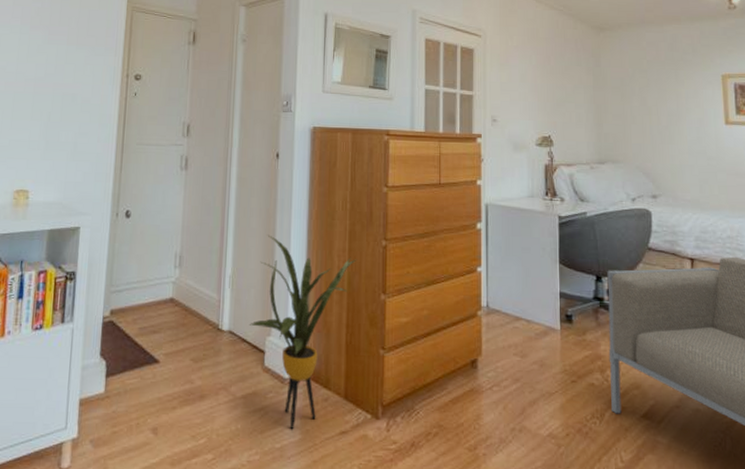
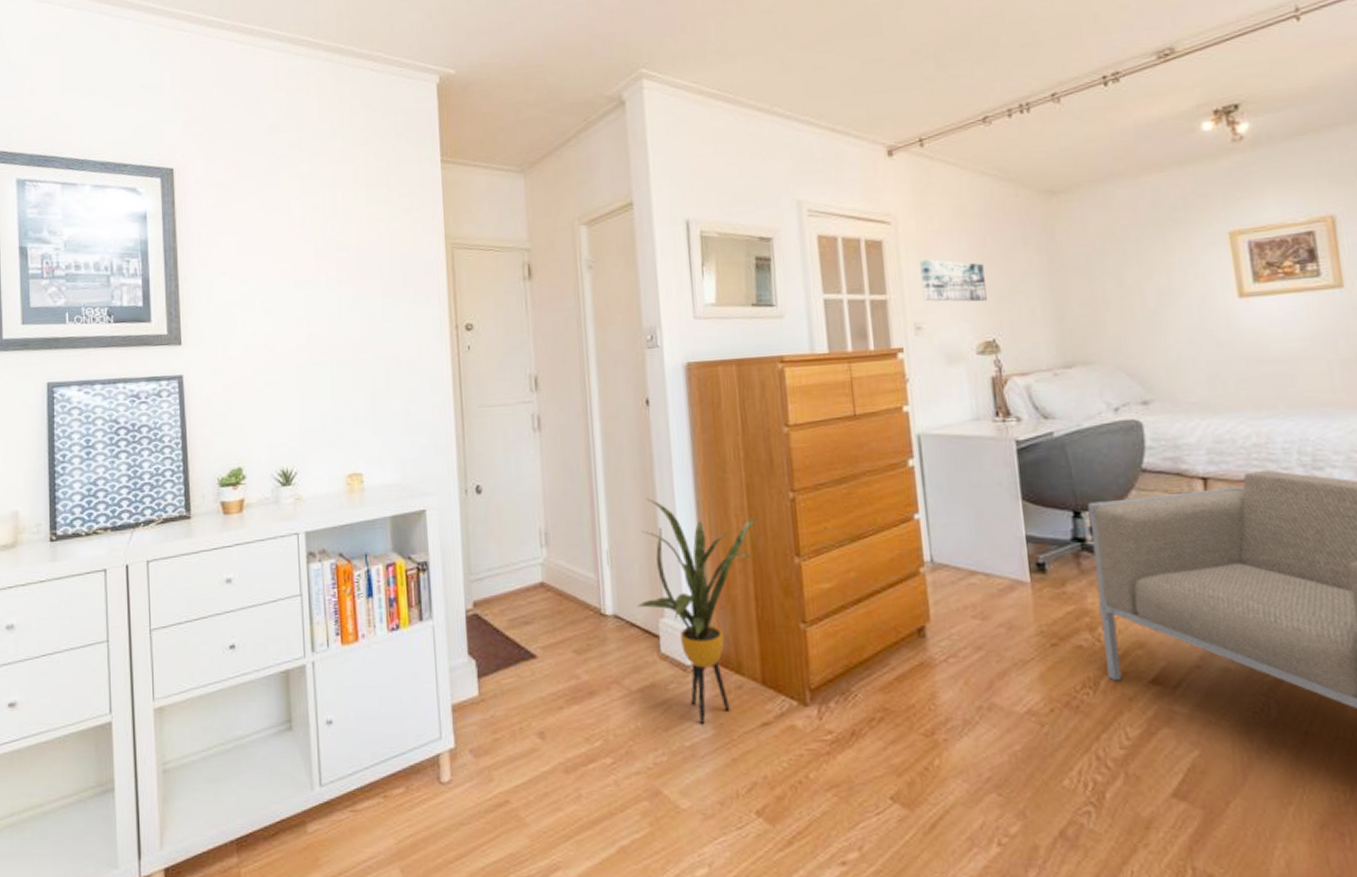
wall art: none [500,68,548,106] -> present [919,259,987,302]

